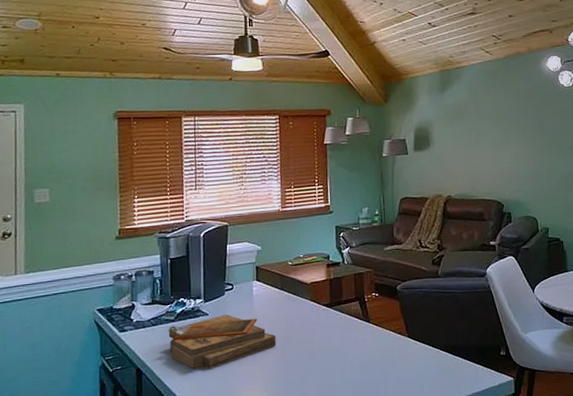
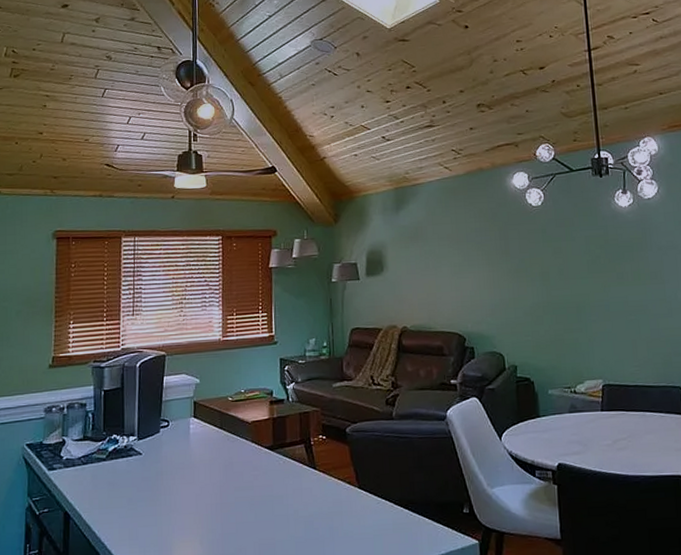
clipboard: present [168,314,276,370] -> none [99,454,214,516]

